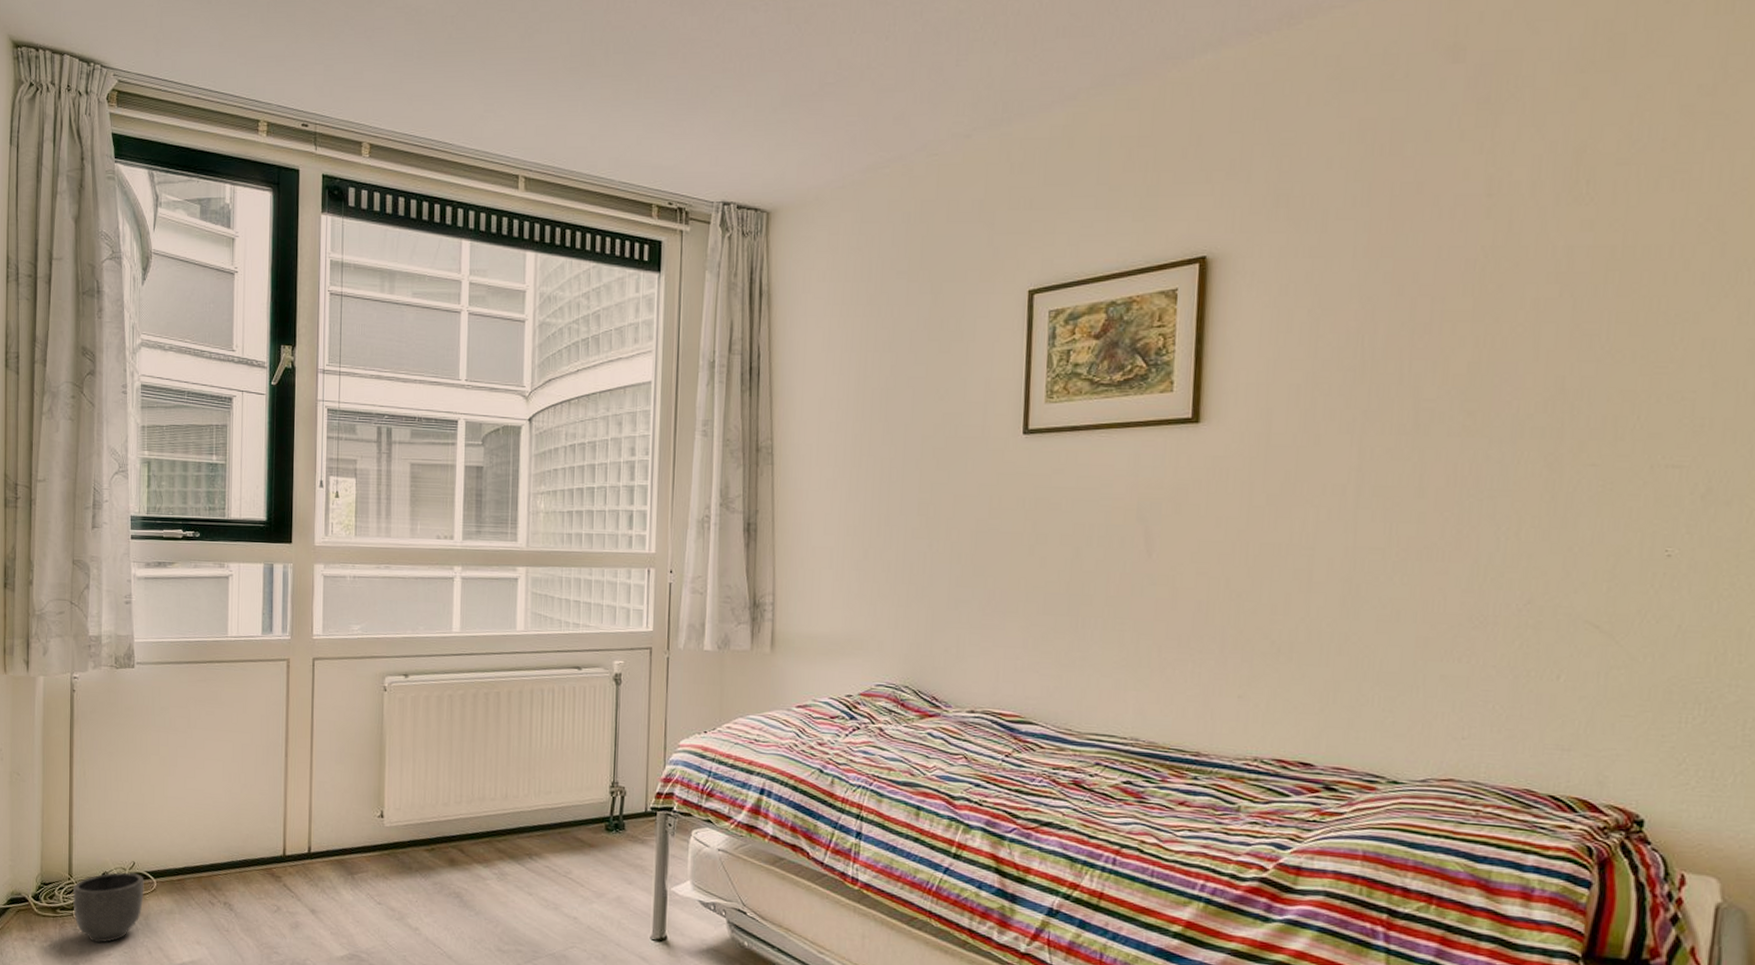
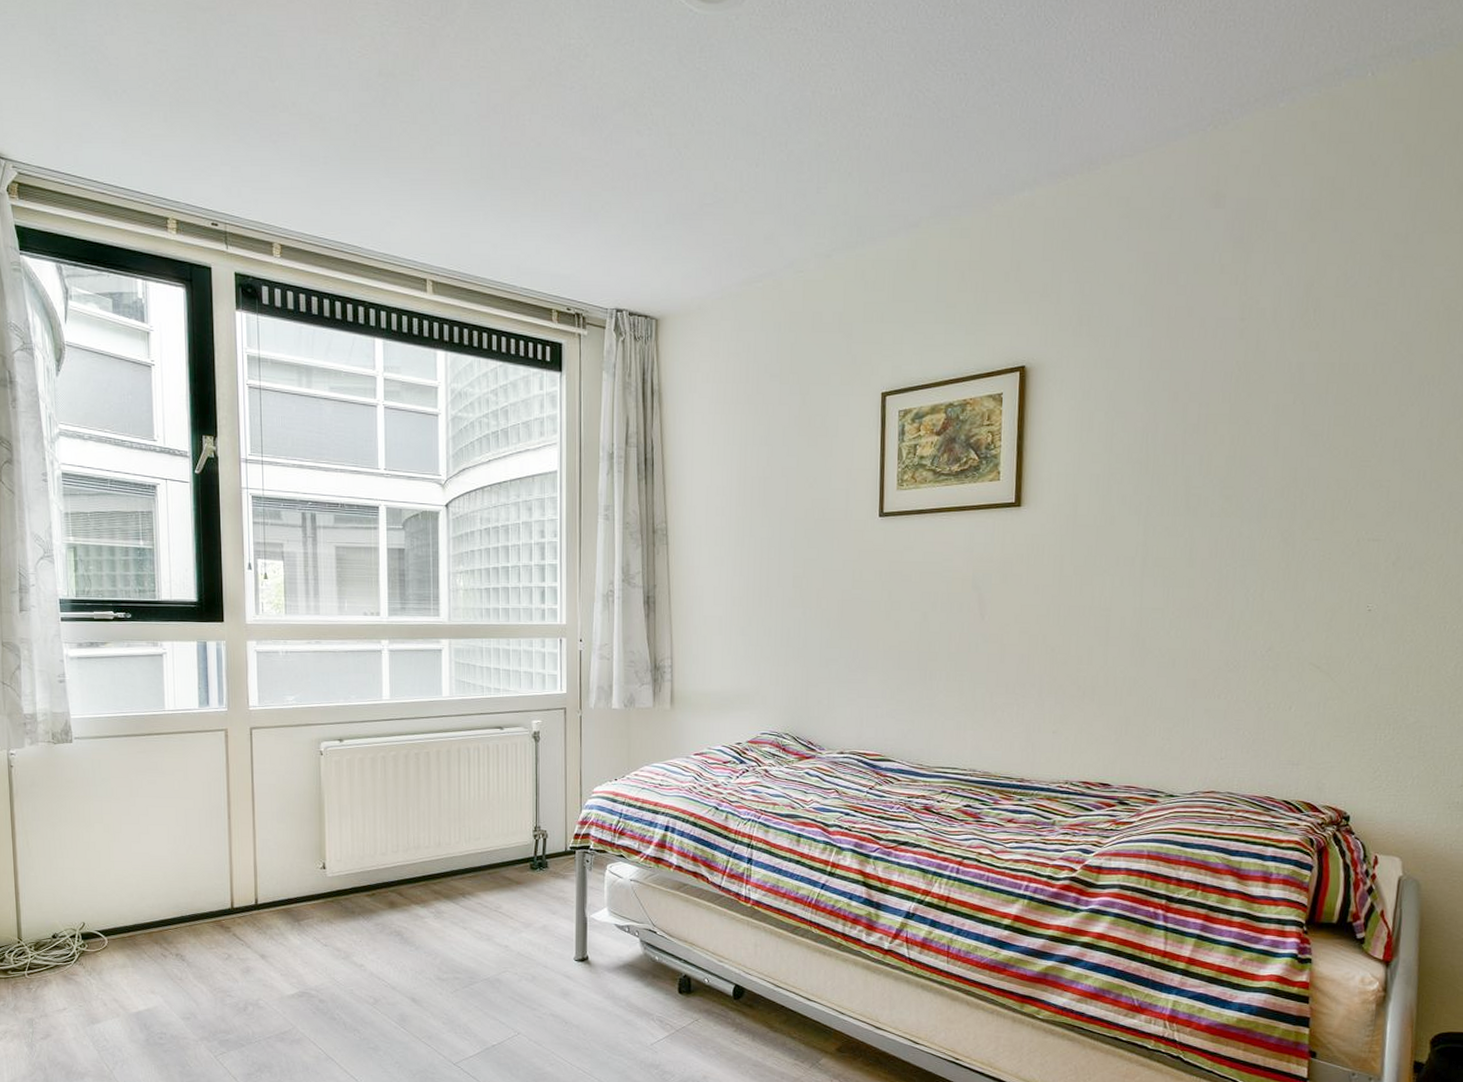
planter: present [73,872,144,943] -> none [24,933,96,1000]

